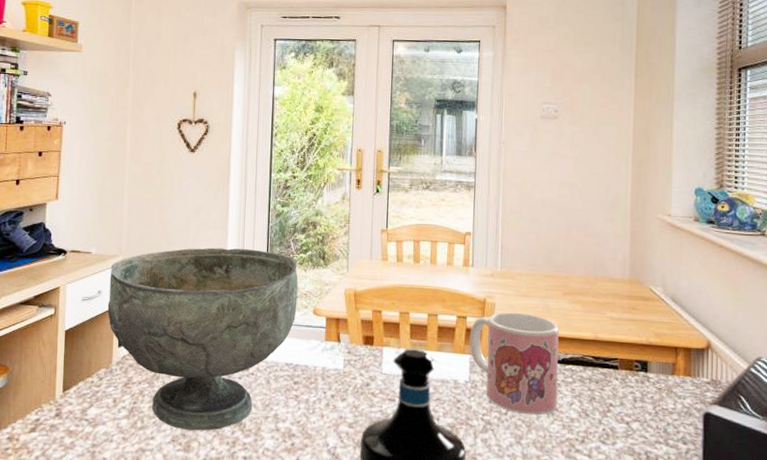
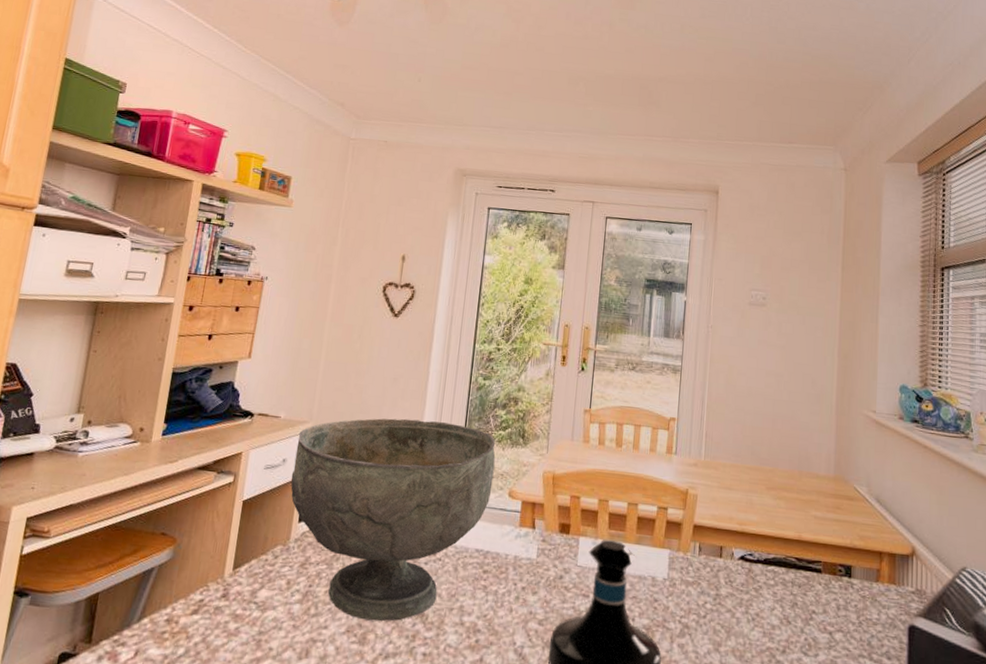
mug: present [469,312,559,416] -> none [669,504,762,620]

